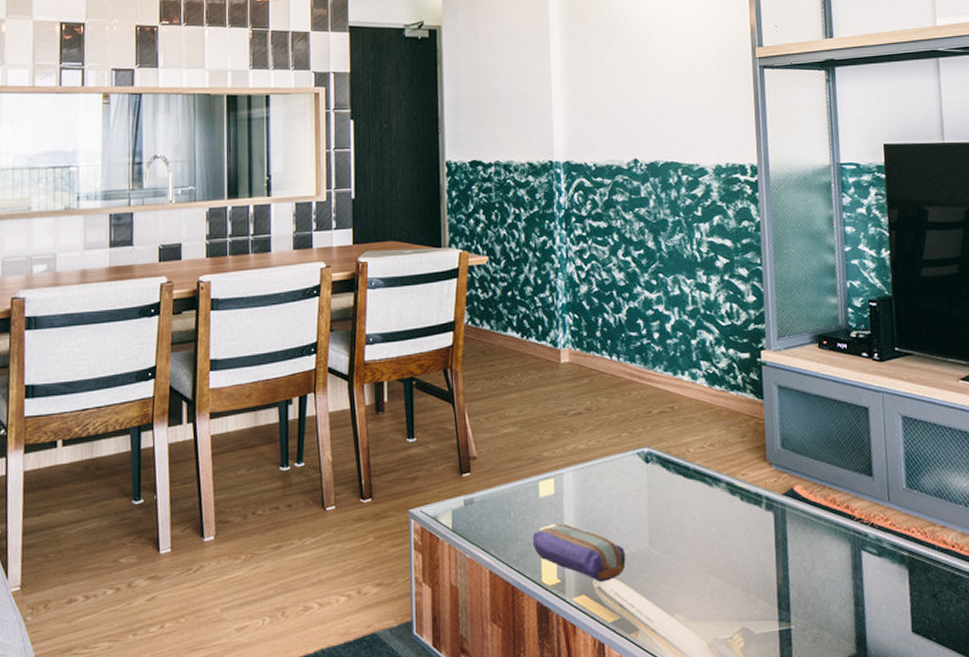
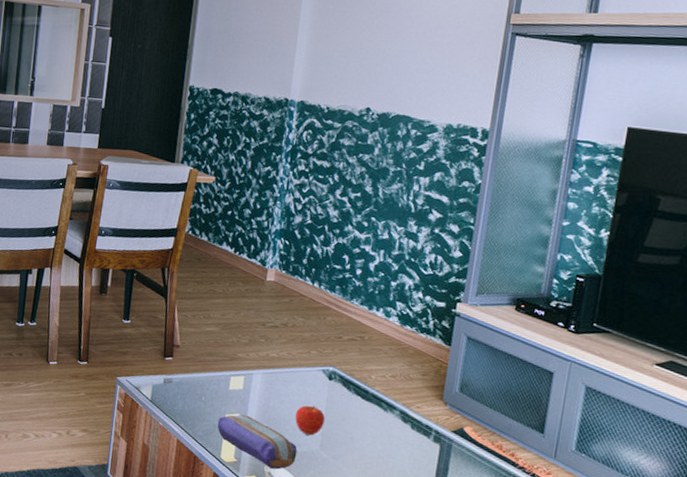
fruit: none [617,495,650,533] -> present [295,405,326,436]

